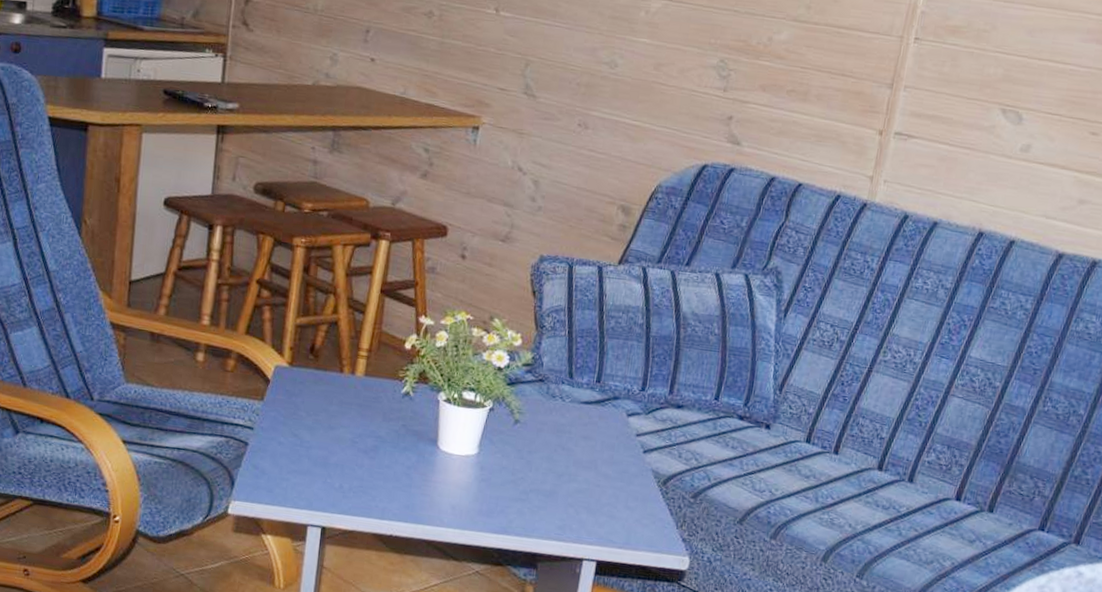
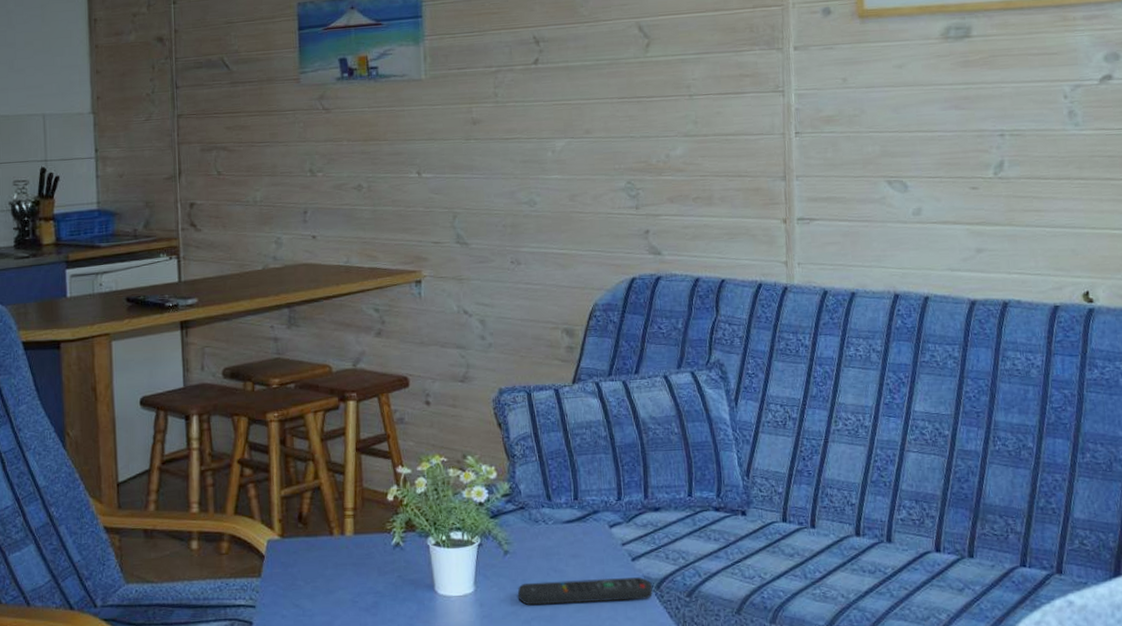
remote control: none [521,454,659,493] -> present [518,577,653,606]

